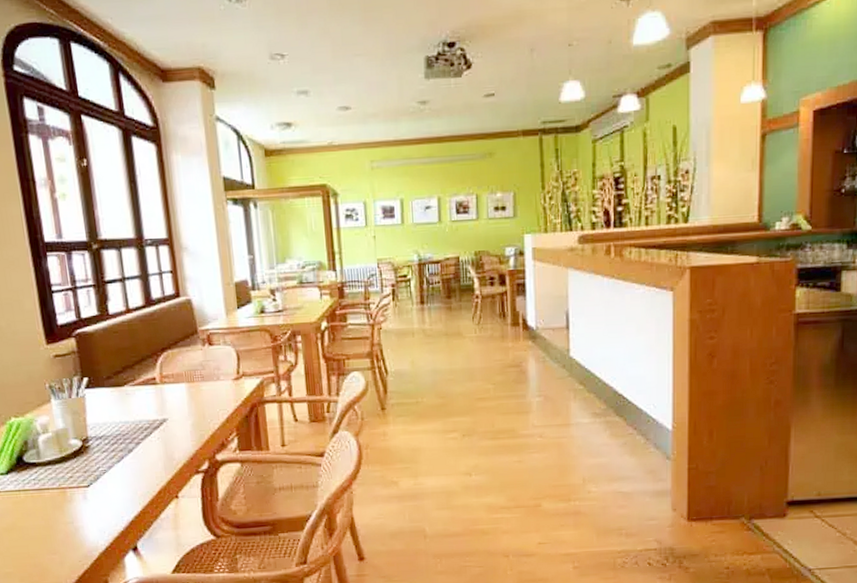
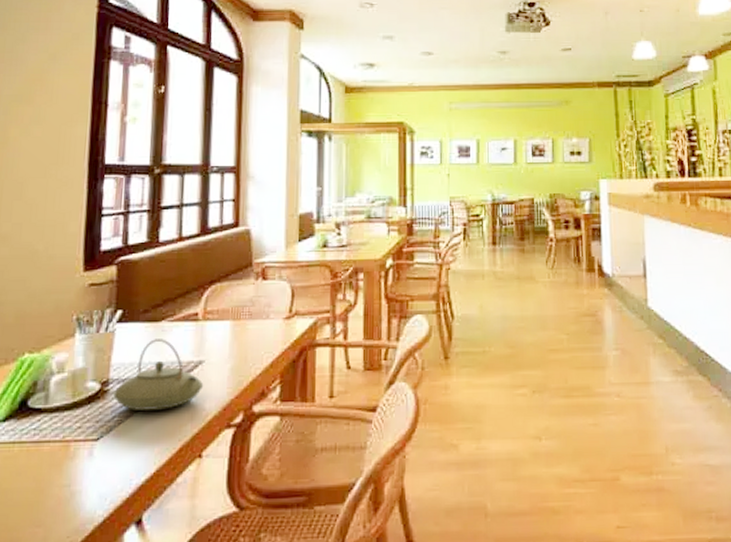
teapot: none [93,401,171,462] -> present [112,339,204,410]

